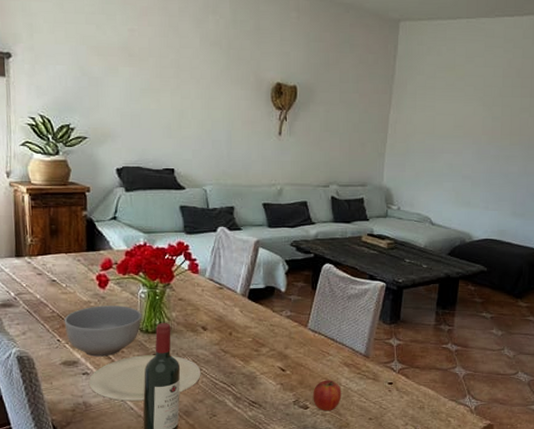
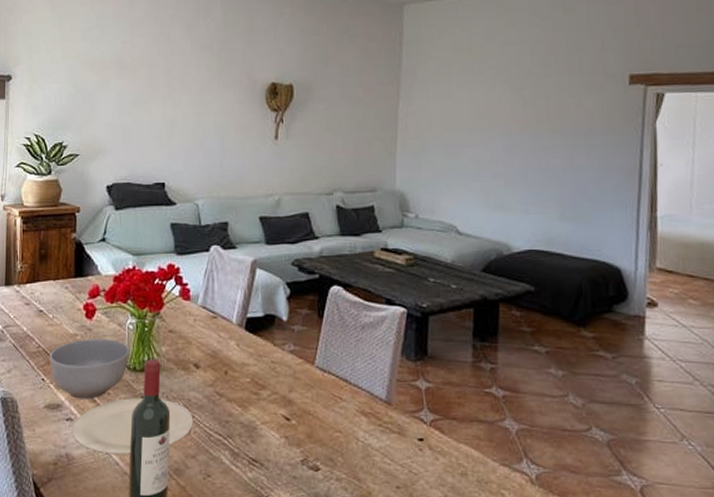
fruit: present [313,380,342,412] -> none [324,433,360,475]

